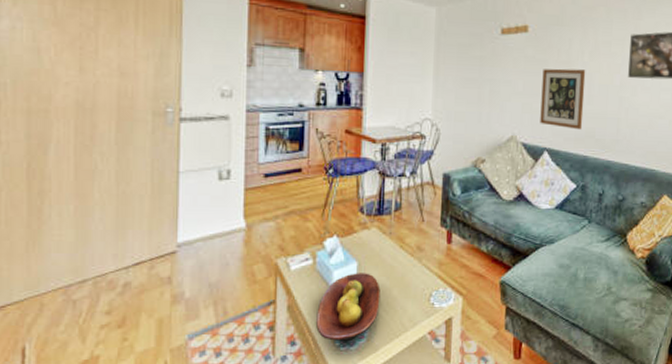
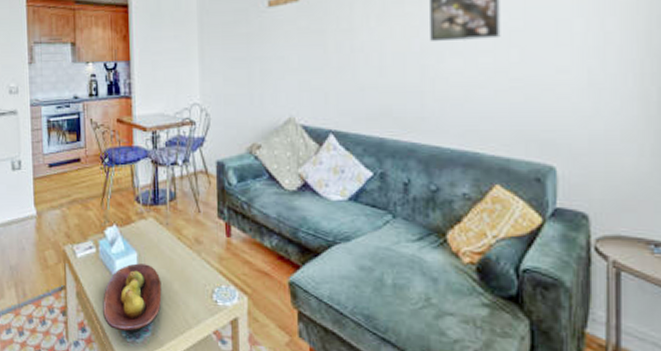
wall art: present [540,68,586,130] -> none [320,36,375,107]

